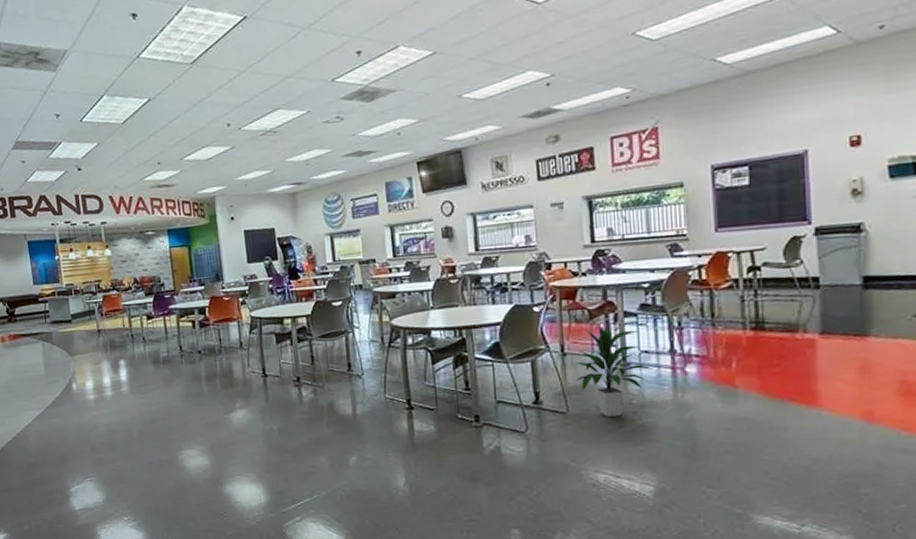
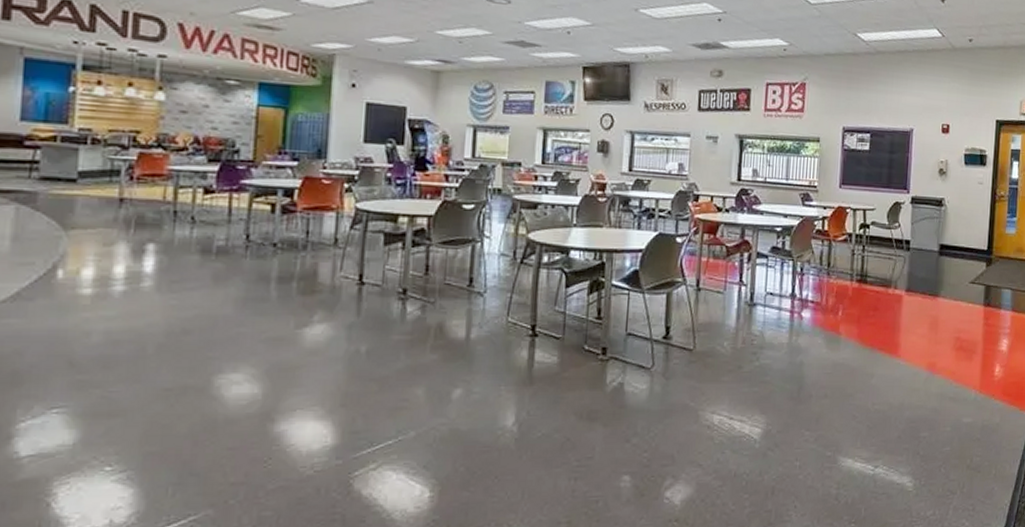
indoor plant: present [574,326,654,417] -> none [706,264,776,356]

